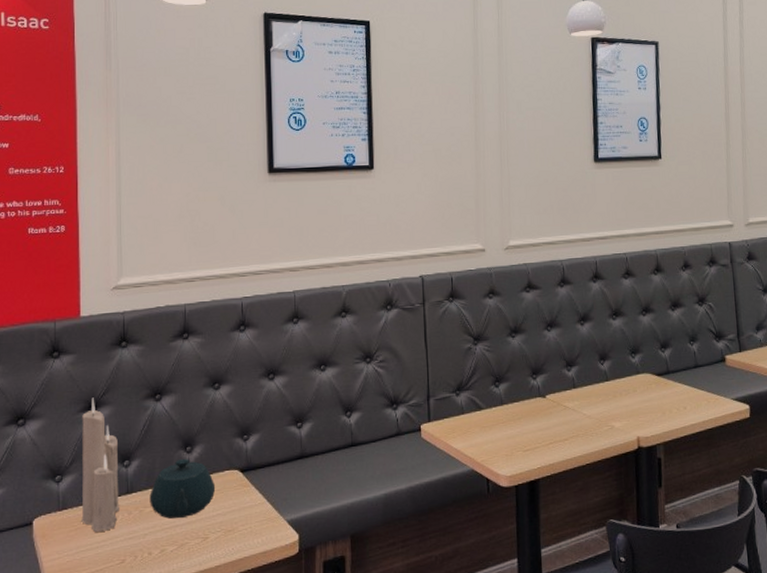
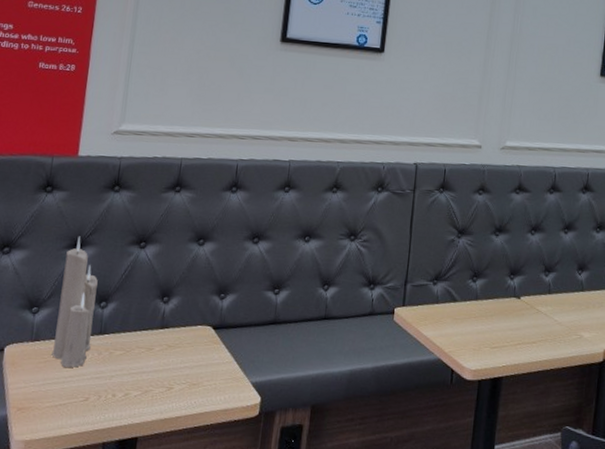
teapot: present [149,458,216,519] -> none [120,307,187,365]

